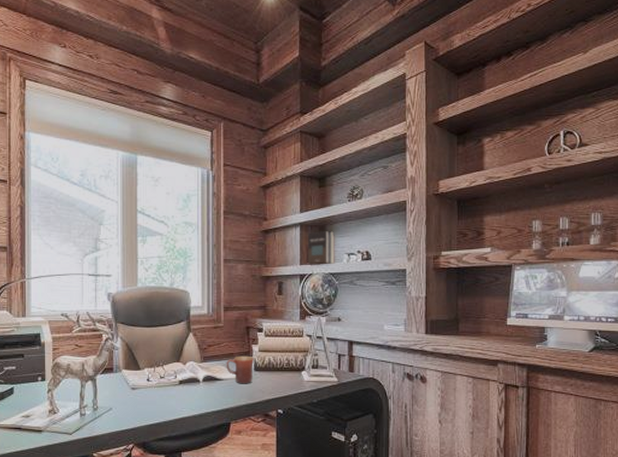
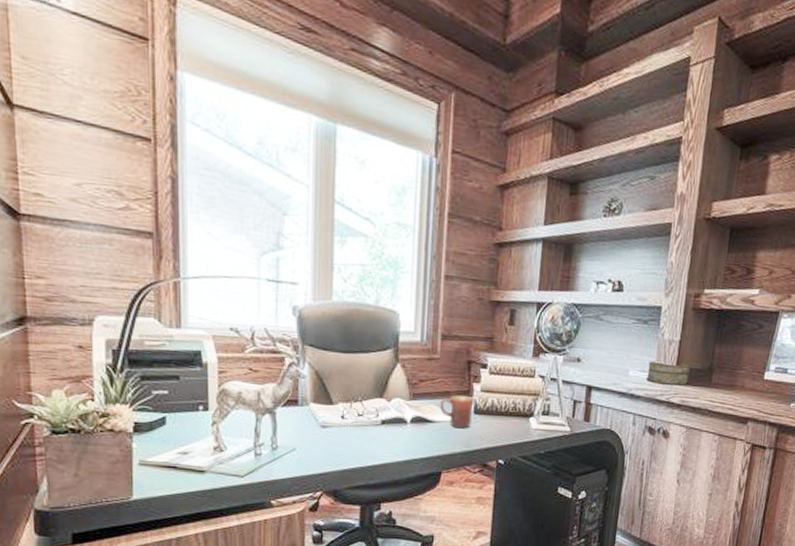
books: present [308,231,335,265] -> none [548,250,584,294]
decorative box: none [400,316,438,335] -> present [646,361,690,386]

